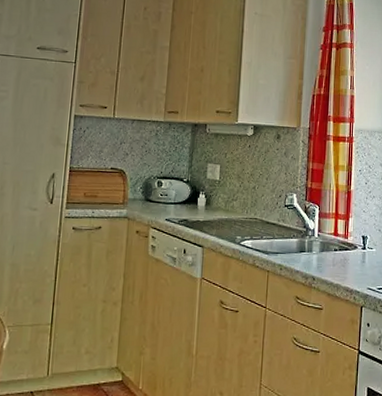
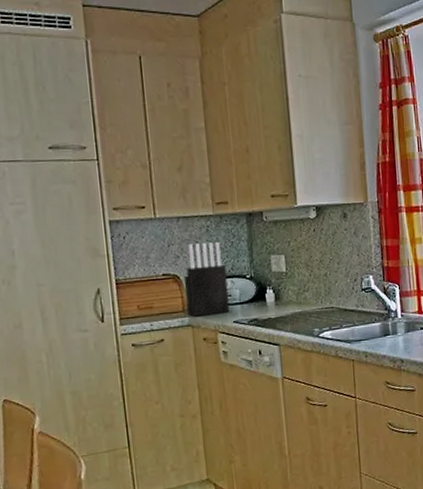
knife block: none [126,144,167,211] -> present [183,242,230,317]

